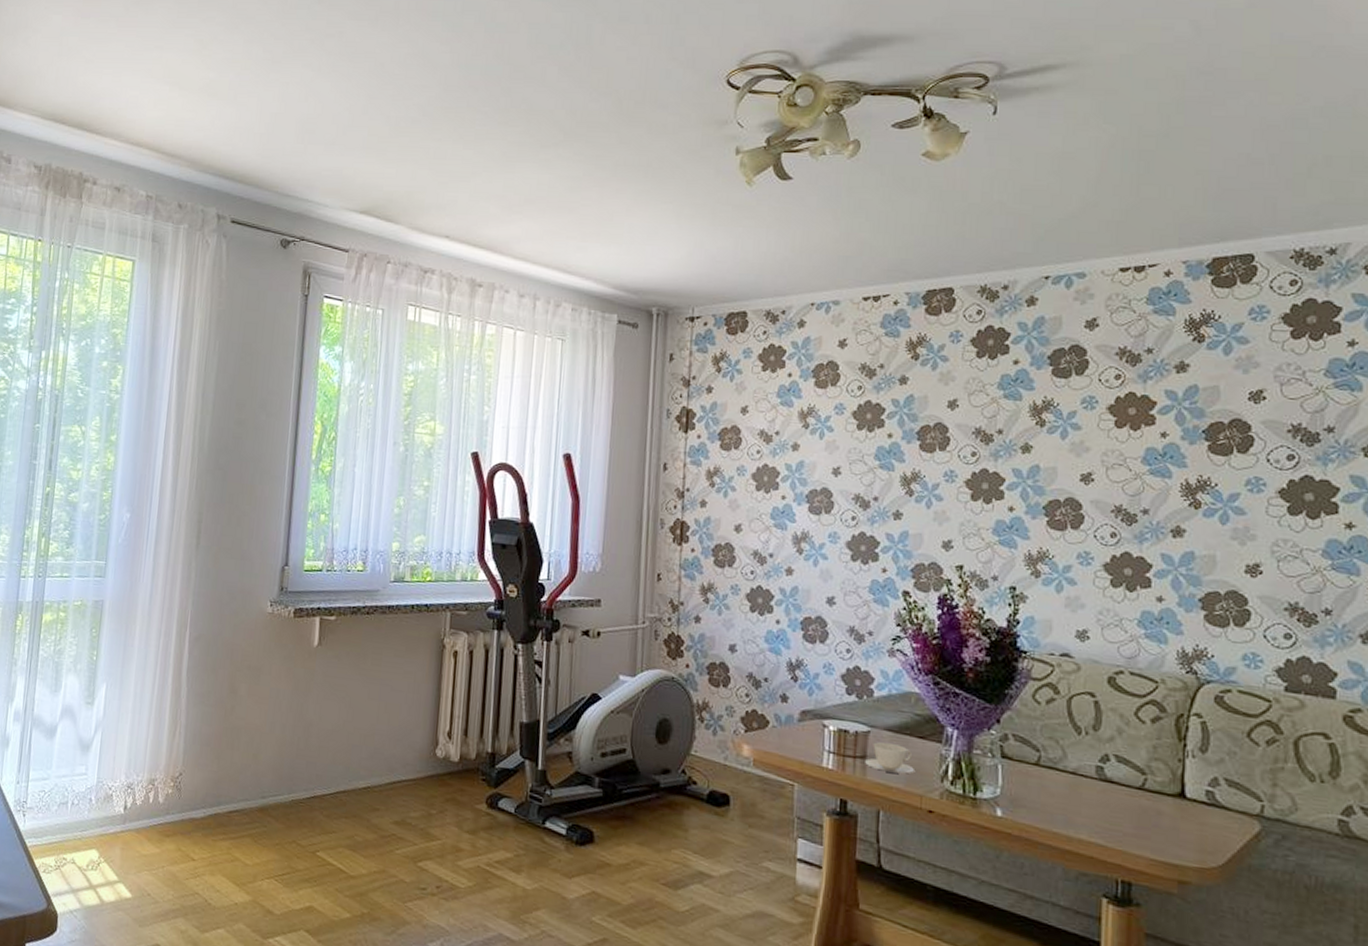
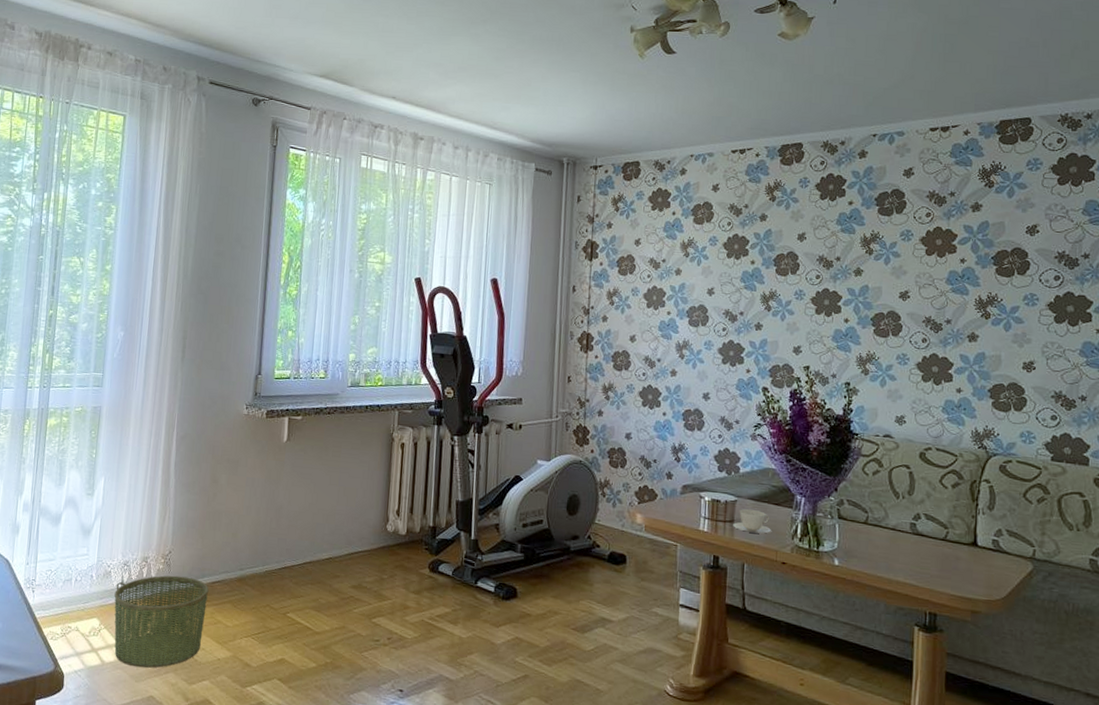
basket: none [115,801,226,911] -> present [114,575,209,668]

